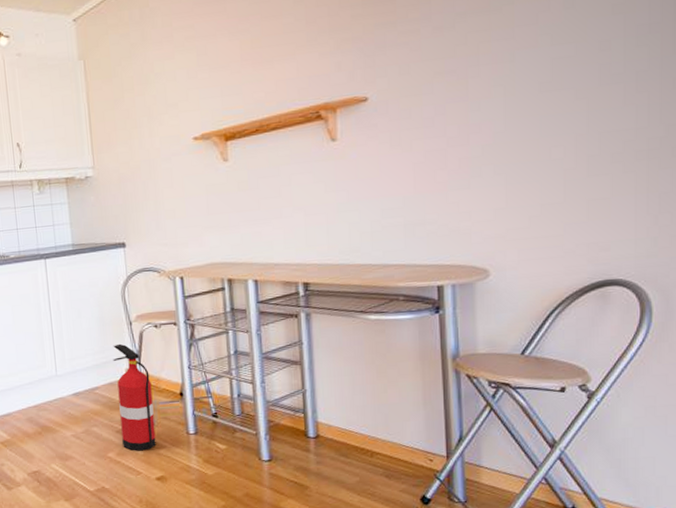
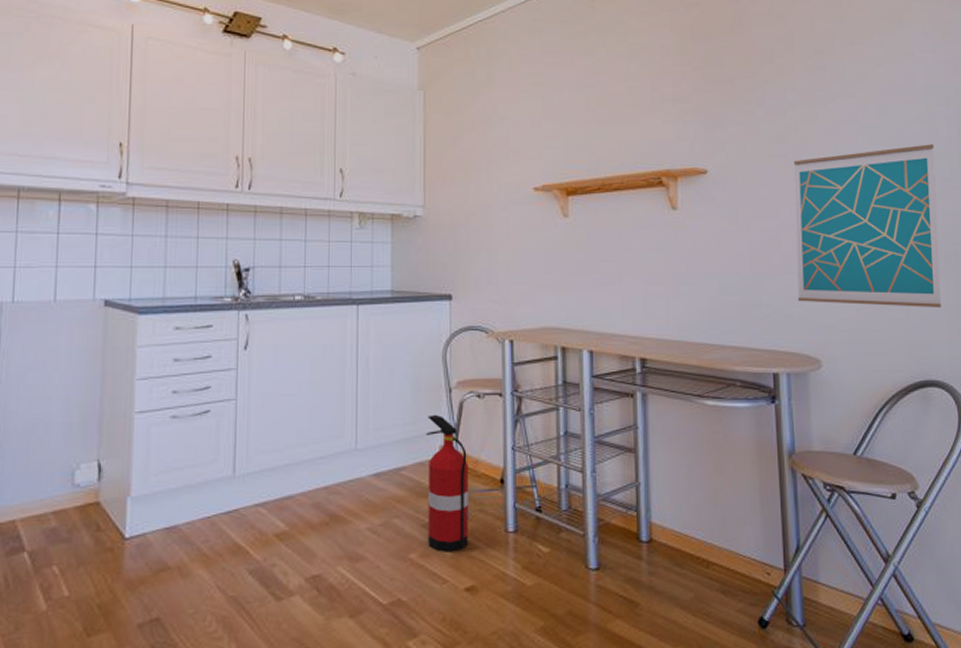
wall art: none [462,34,631,217] -> present [793,144,942,307]

